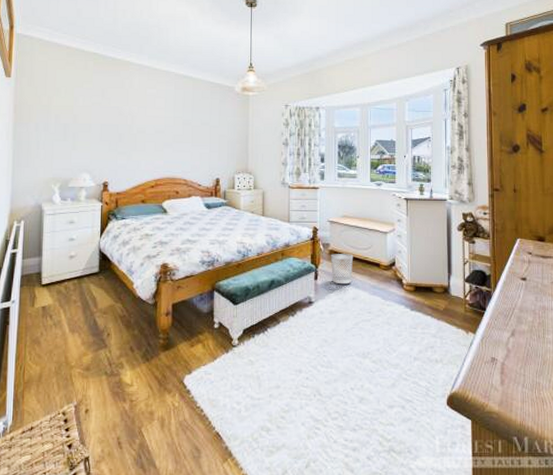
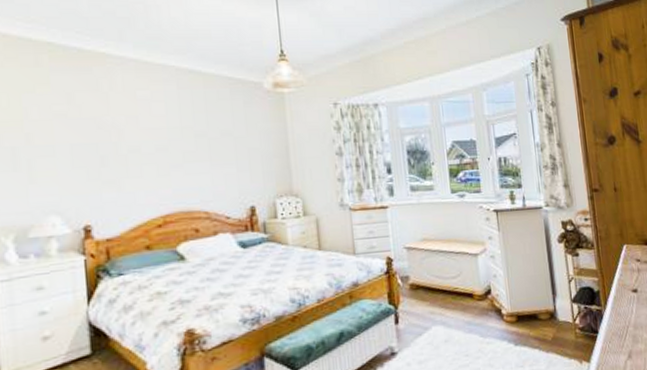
wastebasket: present [330,254,354,285] -> none [411,286,441,326]

